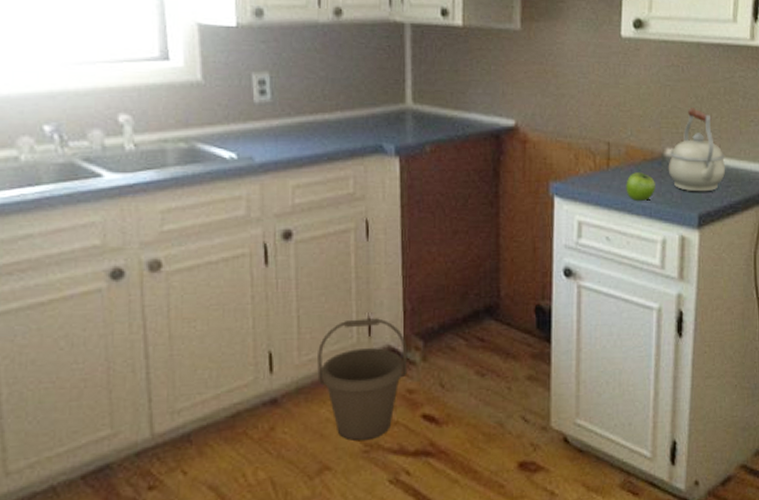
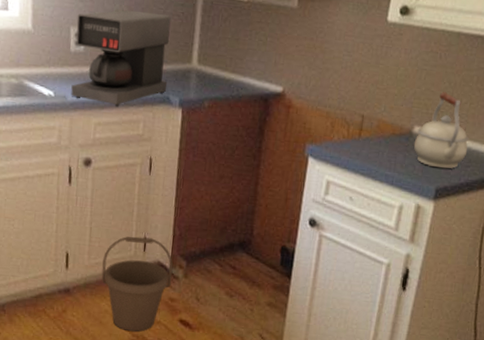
coffee maker: none [259,47,379,164] -> present [71,10,171,107]
fruit: present [626,172,655,202] -> none [373,144,401,171]

